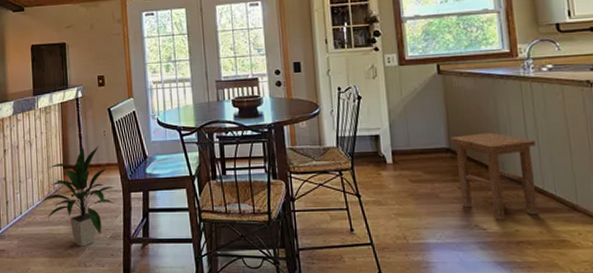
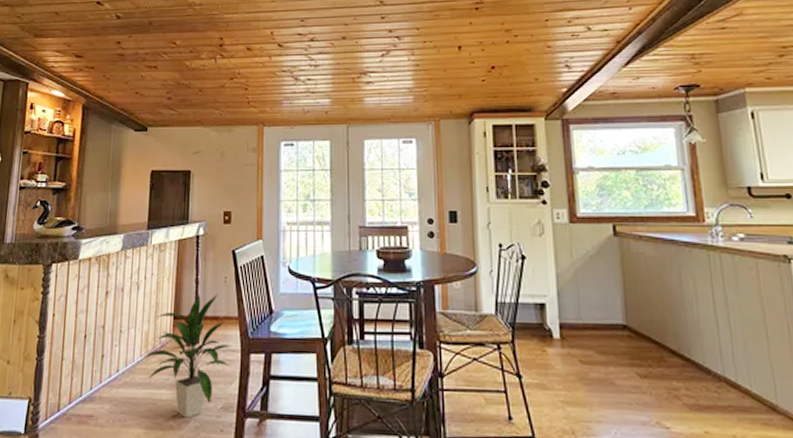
stool: present [450,132,538,220] -> none [627,309,731,418]

